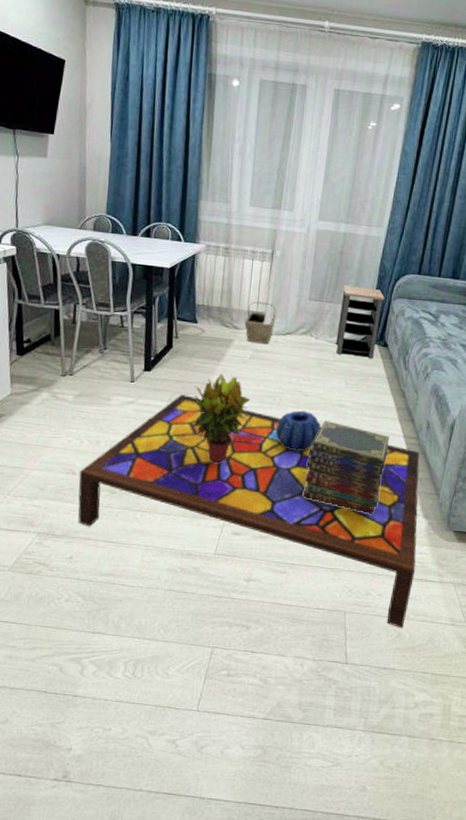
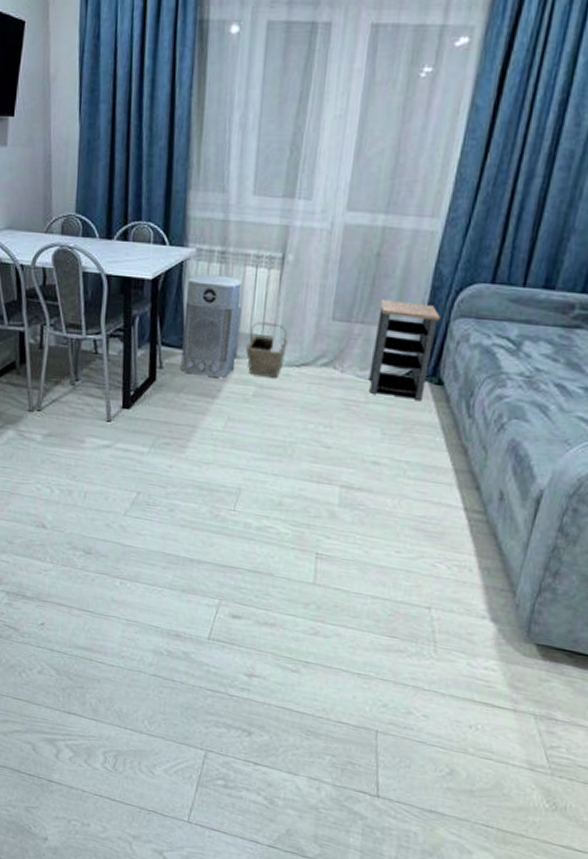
coffee table: present [78,393,420,629] -> none [49,438,487,764]
potted plant: present [191,373,250,463] -> none [179,414,253,527]
air purifier: none [193,264,241,344] -> present [181,274,242,378]
decorative bowl: present [275,410,322,450] -> none [285,466,348,518]
book stack: present [303,421,390,514] -> none [322,481,444,610]

